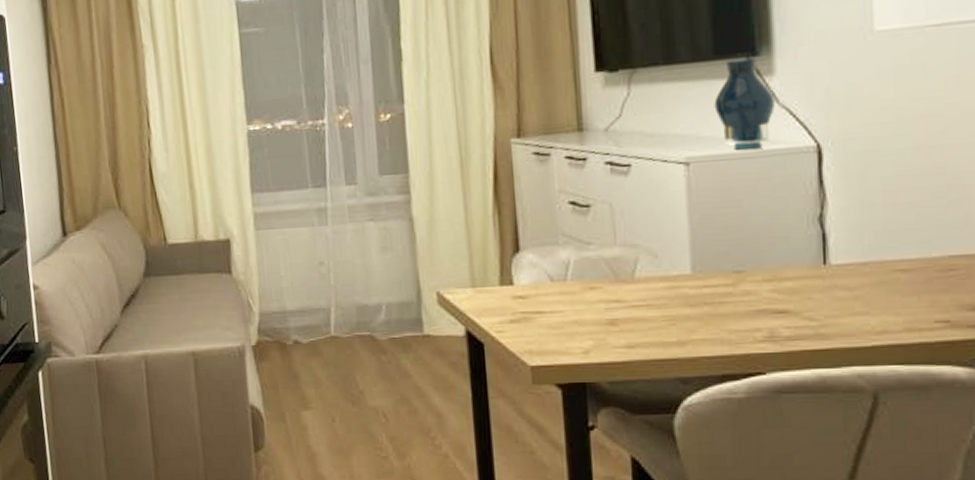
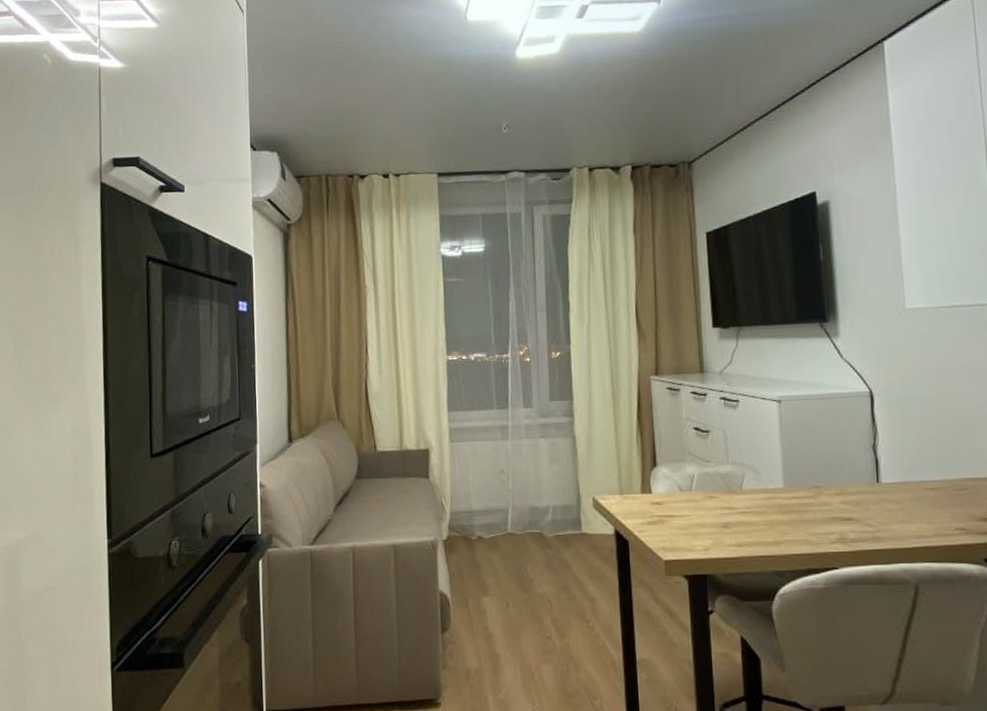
vase: present [714,58,775,151] -> none [797,324,840,393]

